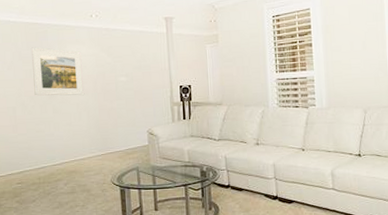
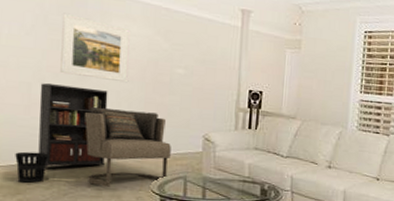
wastebasket: none [10,161,34,187] -> present [15,151,48,183]
bookcase: none [22,104,75,173] -> present [38,83,108,167]
armchair: none [55,117,124,185] -> present [84,106,171,188]

